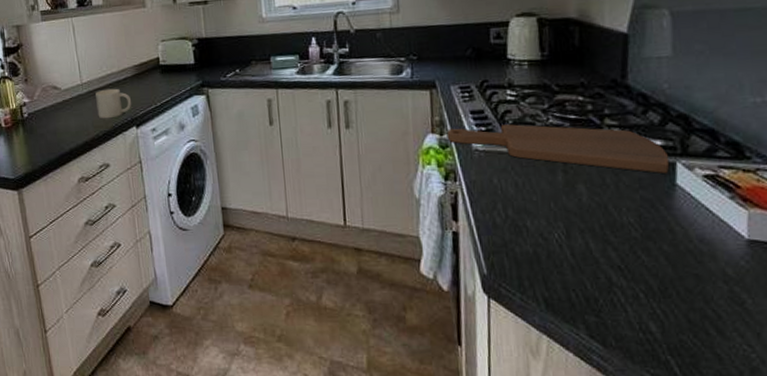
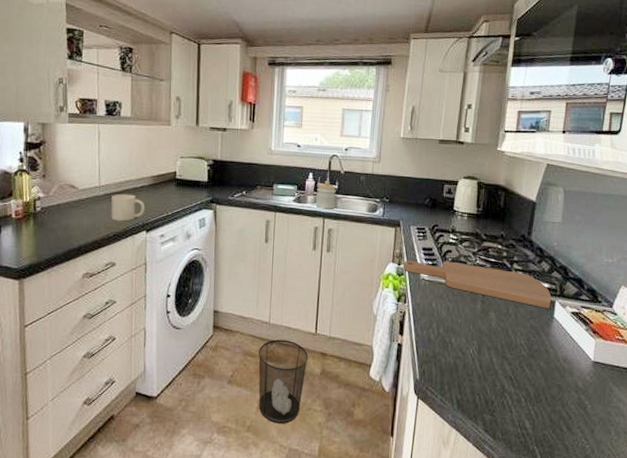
waste bin: none [278,235,340,332] -> present [258,339,308,424]
jar: none [323,45,349,78] -> present [315,182,336,209]

